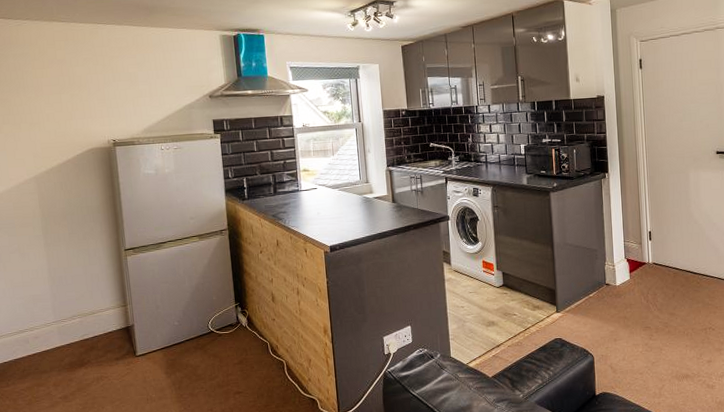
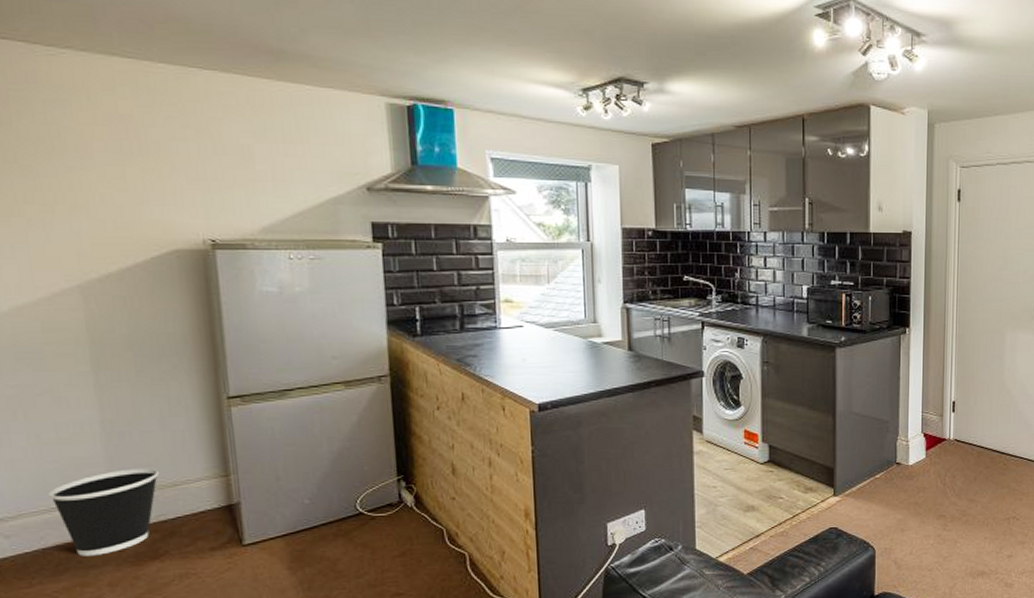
wastebasket: none [18,301,84,365] -> present [49,468,160,556]

